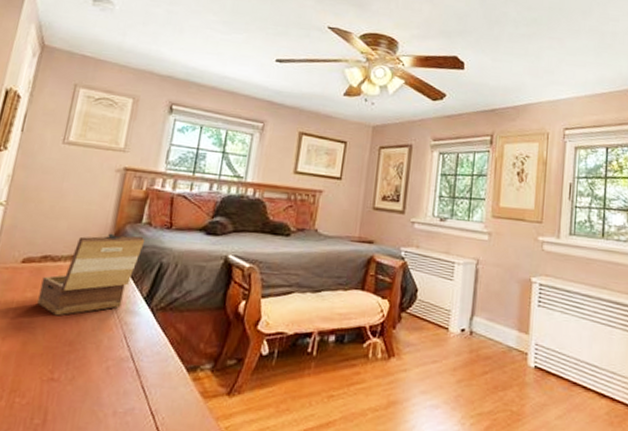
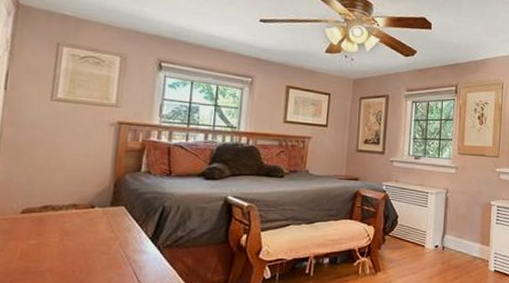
wooden box: present [37,233,146,316] -> none [42,182,146,259]

